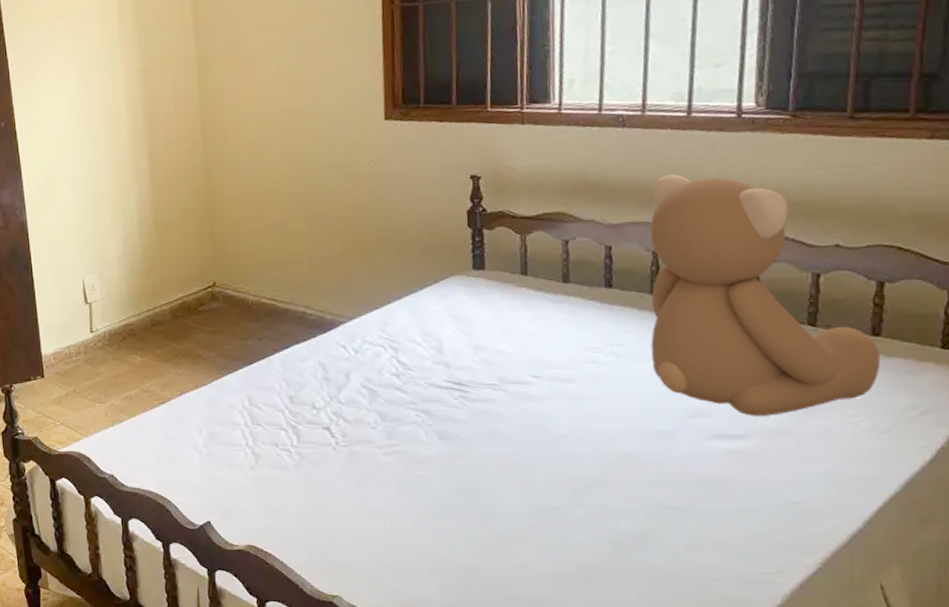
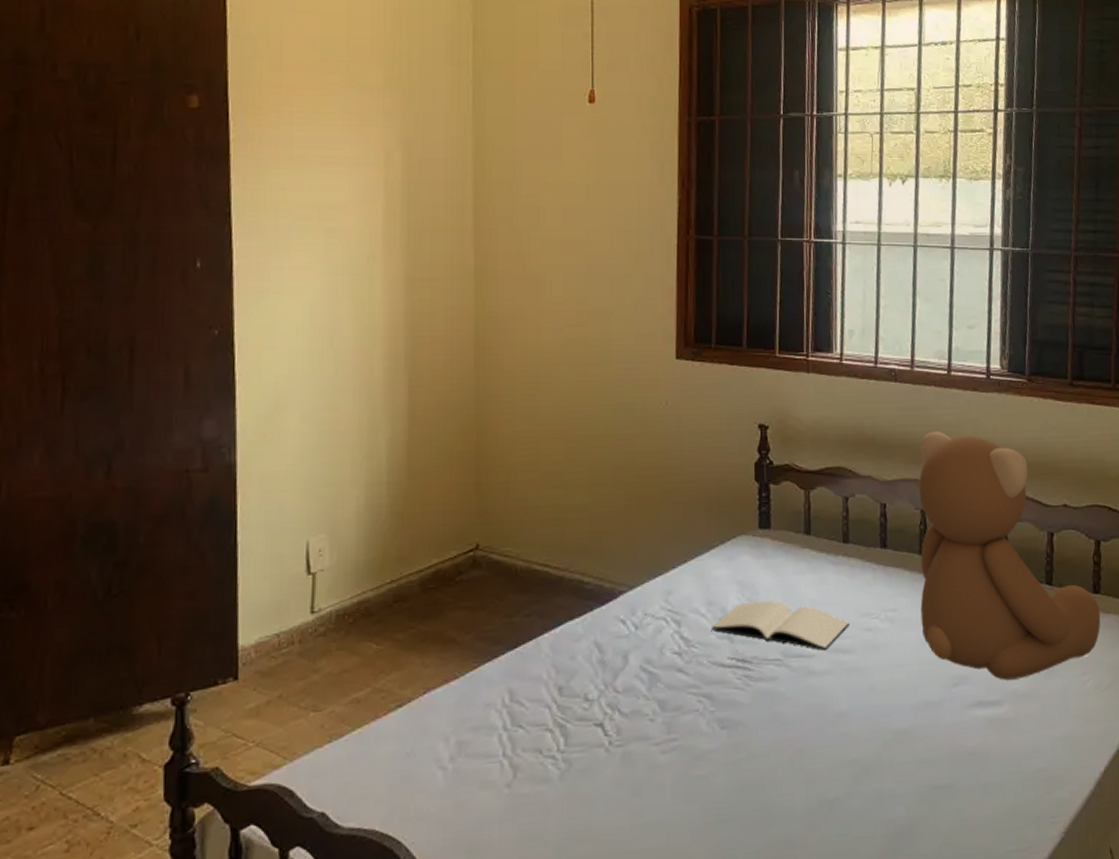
book: none [428,333,571,378] -> present [712,600,850,650]

